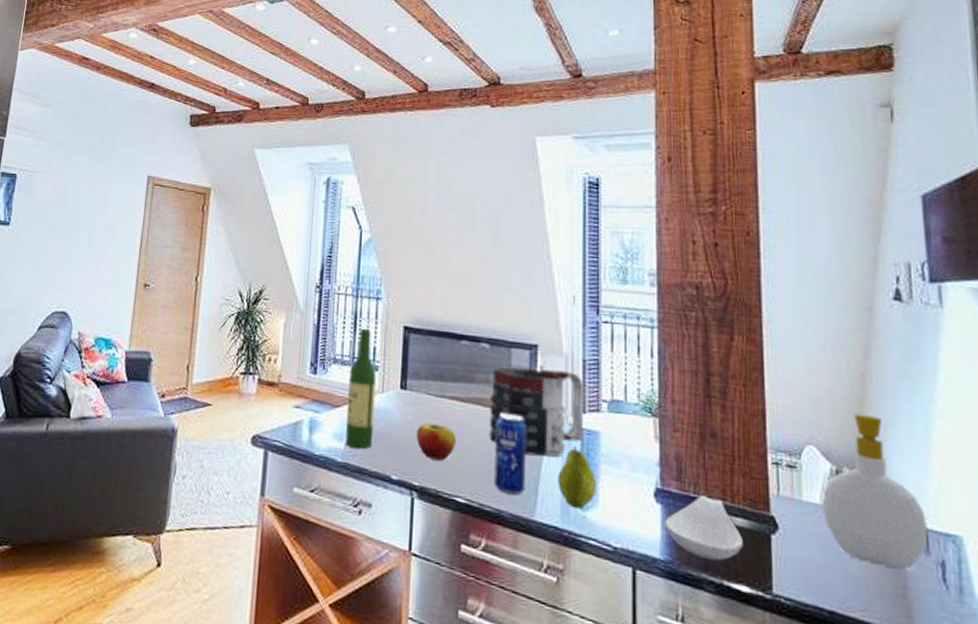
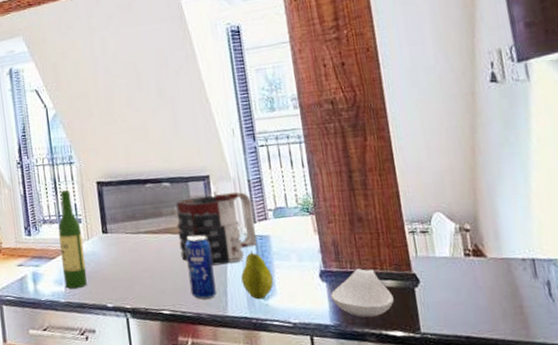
apple: present [416,423,457,460] -> none [122,256,156,285]
soap bottle: present [821,413,928,570] -> none [451,178,535,294]

